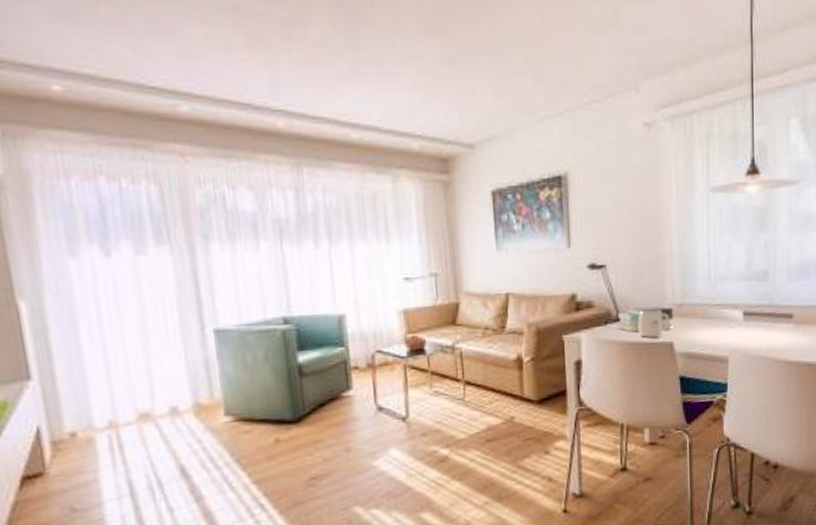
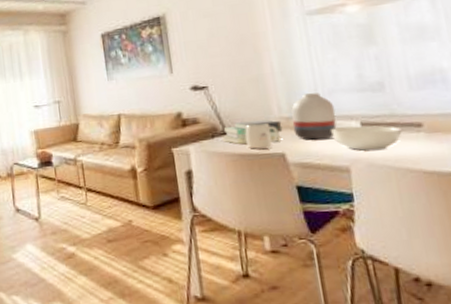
vase: none [683,279,723,329] -> present [291,92,337,140]
bowl: none [717,315,776,341] -> present [331,125,402,151]

